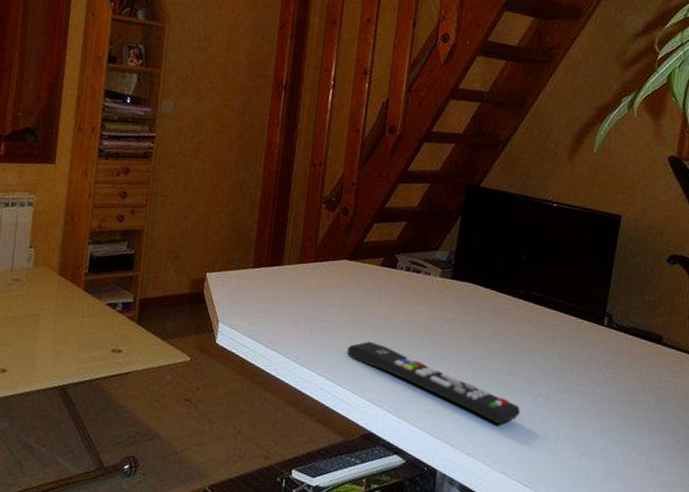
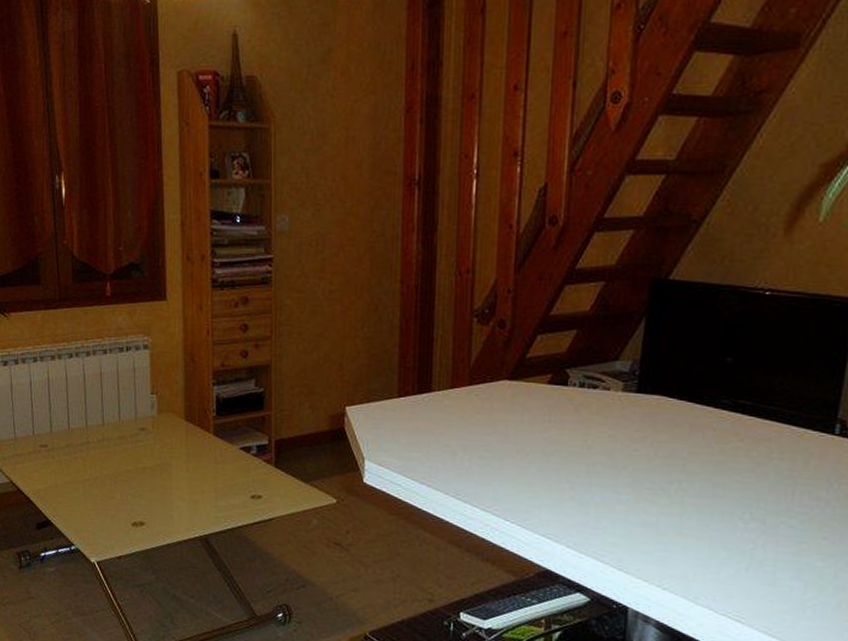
remote control: present [346,341,520,425] -> none [513,470,728,555]

